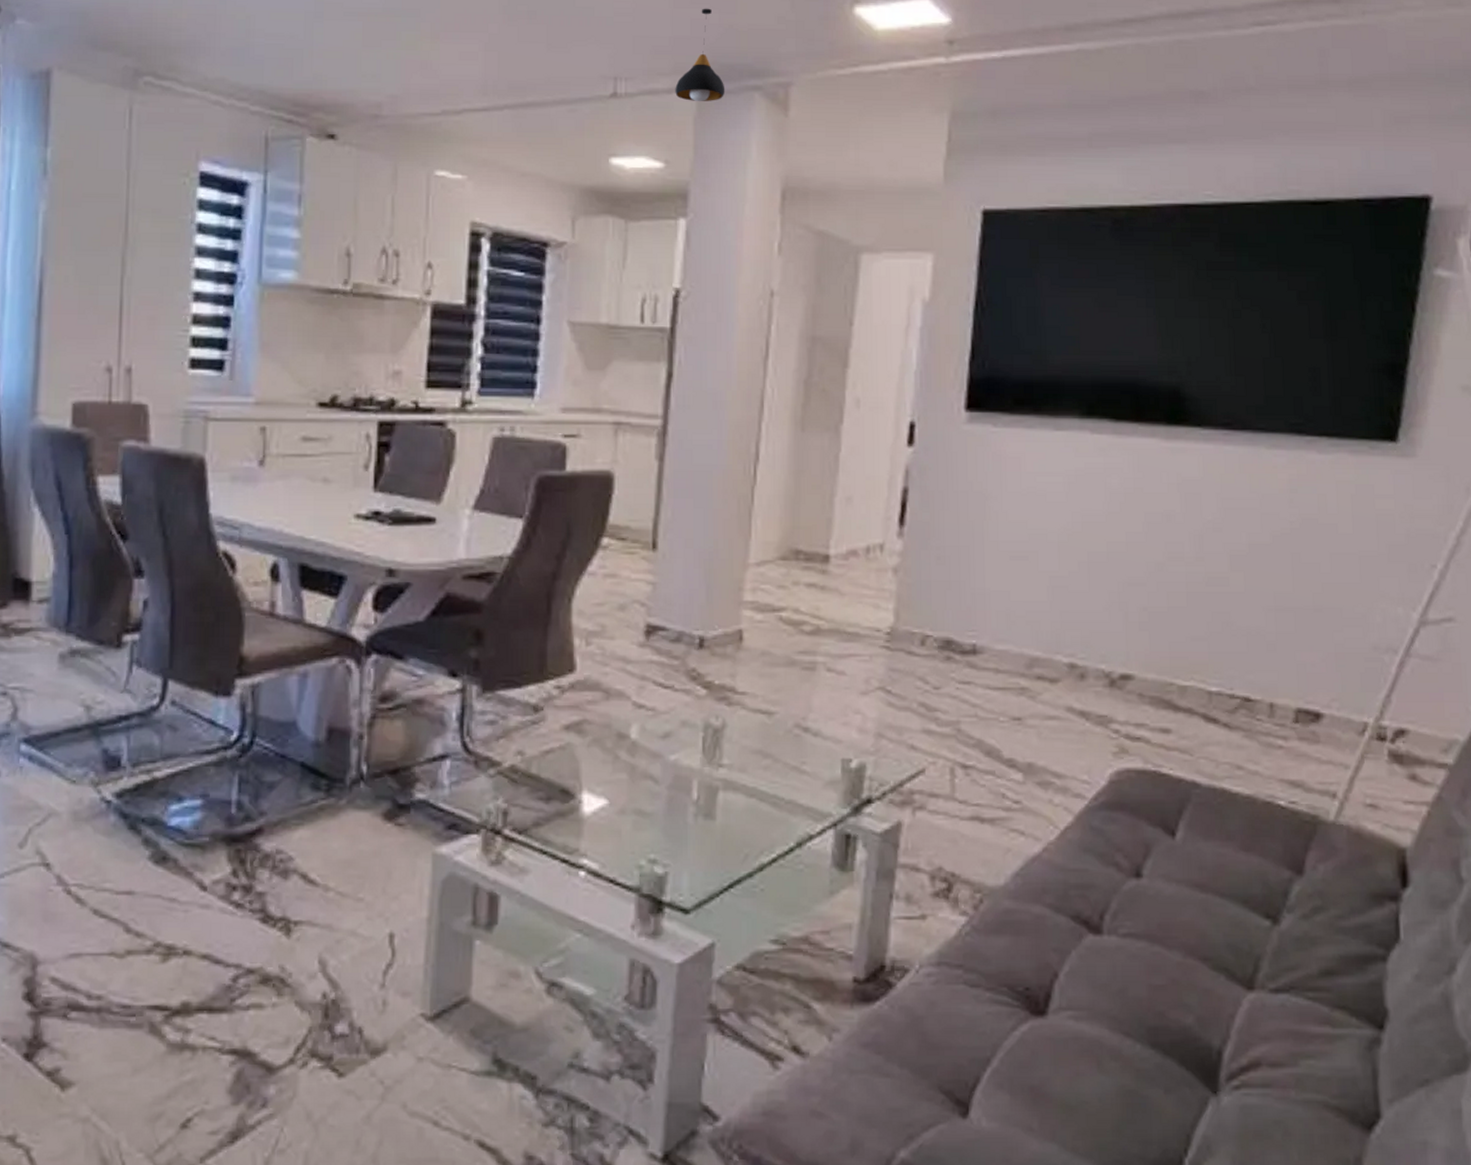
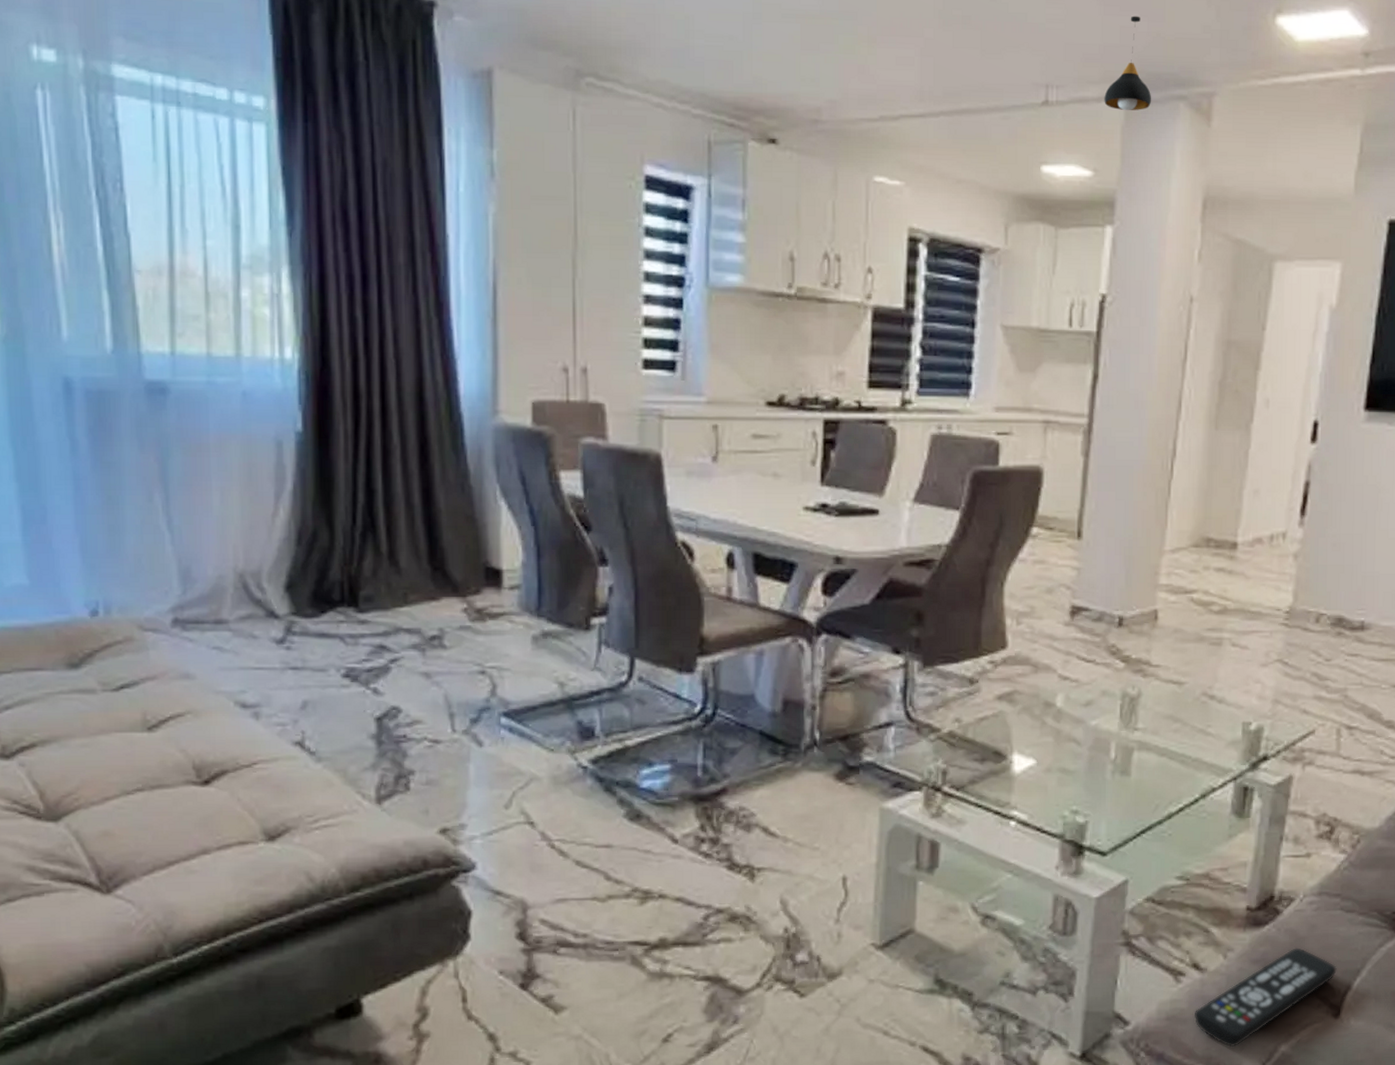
remote control: none [795,1029,962,1152] -> present [1193,947,1337,1048]

